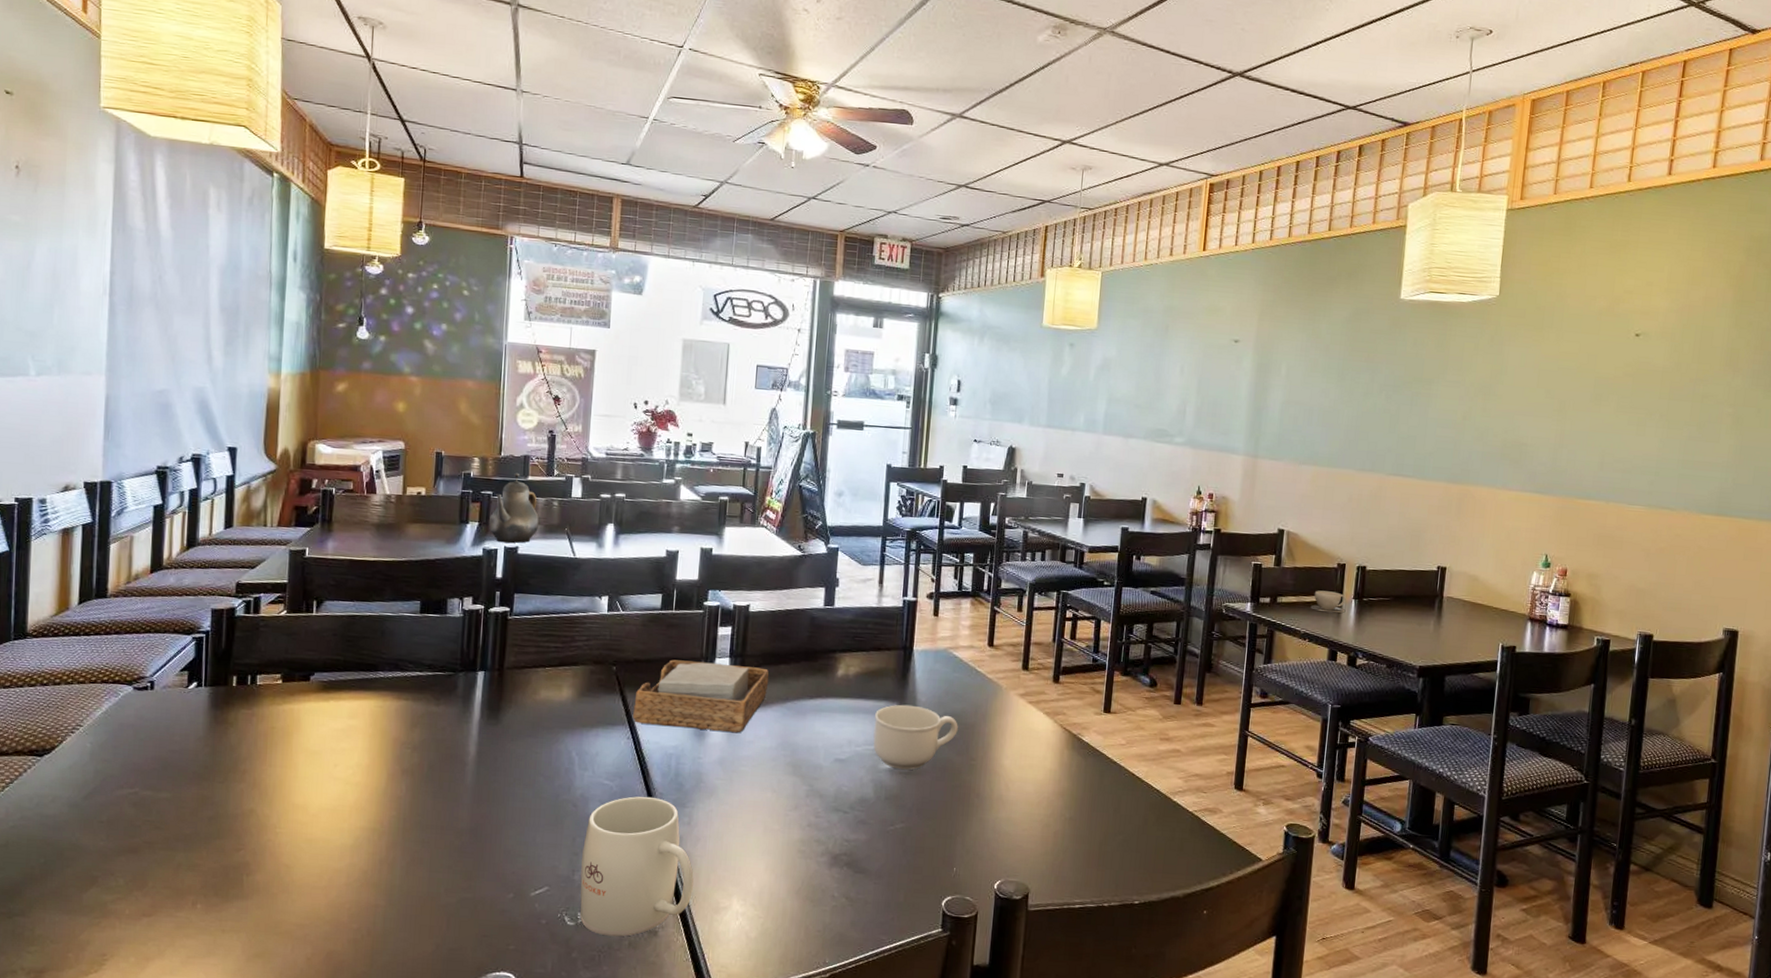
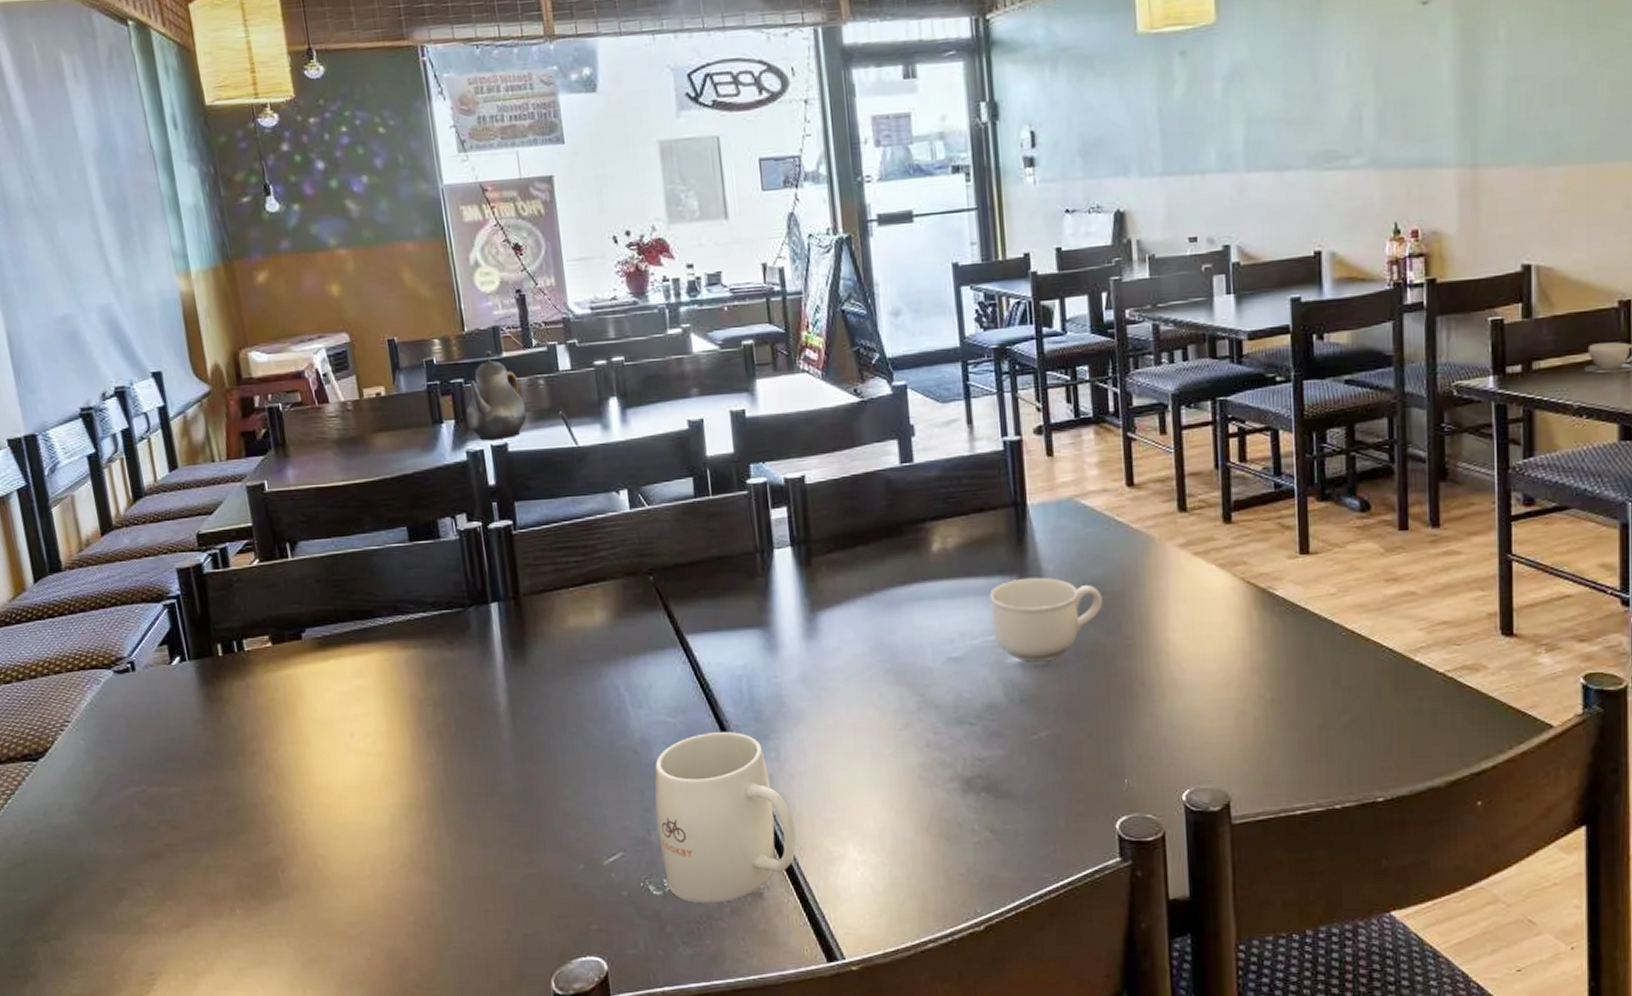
napkin holder: present [632,659,770,733] -> none [683,554,846,643]

